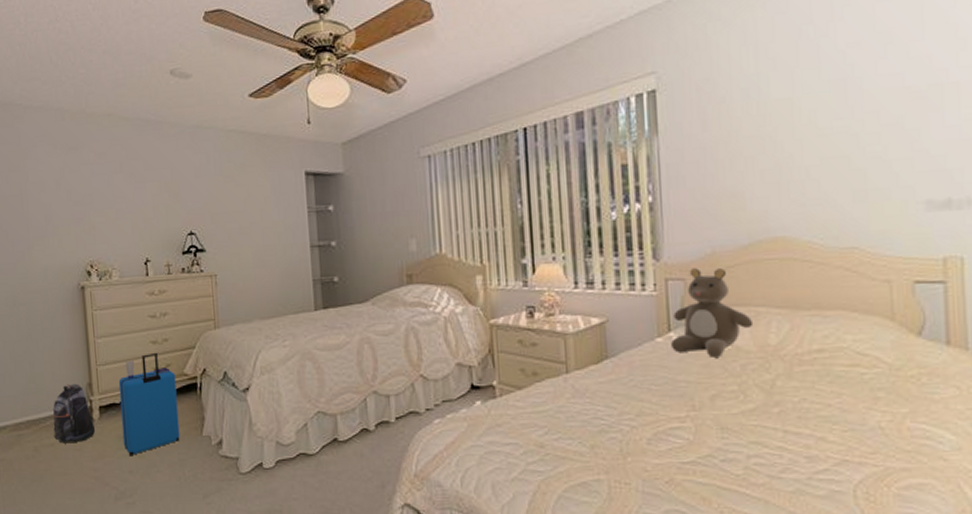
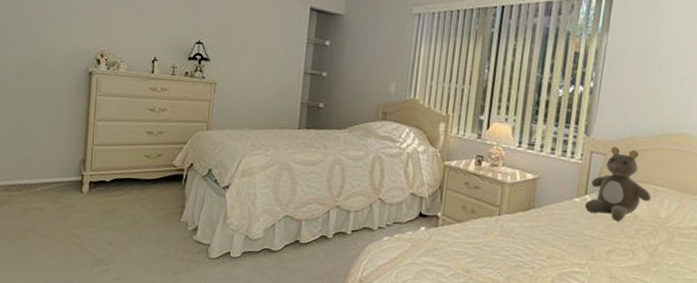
backpack: present [53,383,95,444] -> none [43,157,83,211]
suitcase: present [118,352,180,457] -> none [107,142,165,230]

